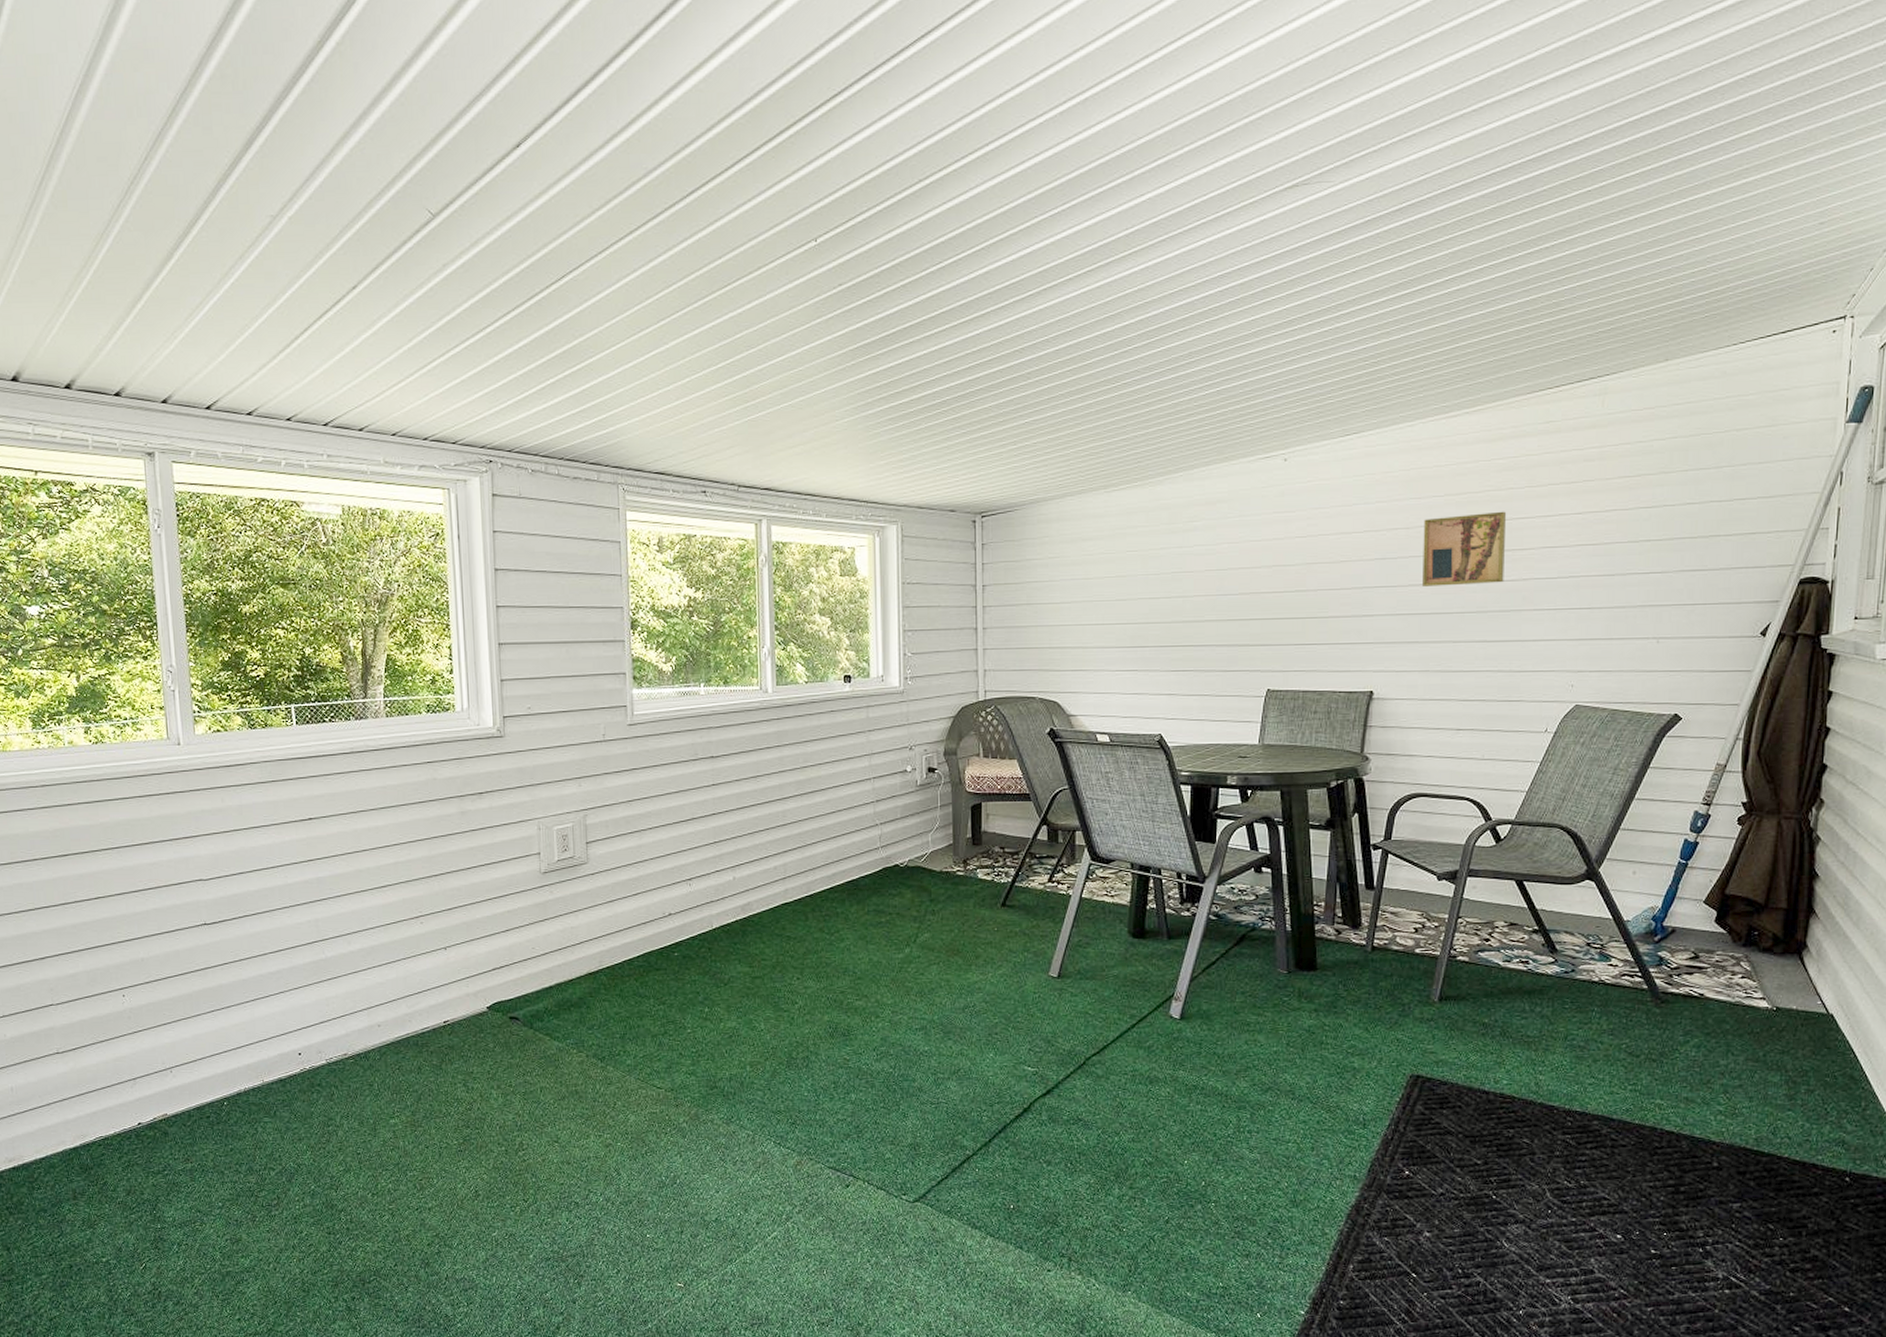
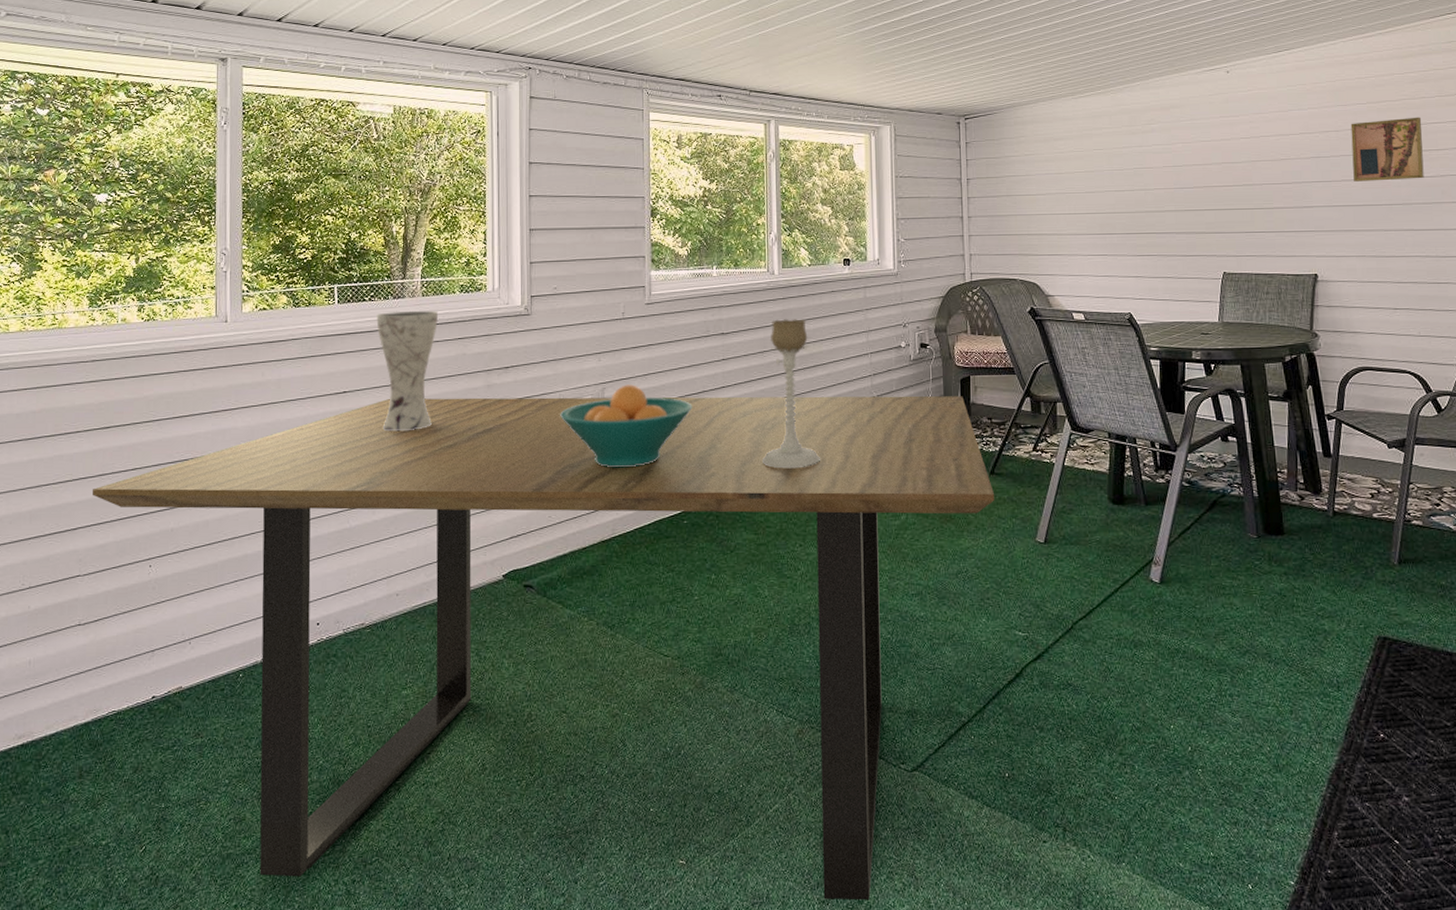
dining table: none [56,823,1006,1323] -> present [92,396,995,901]
vase: none [338,732,404,860] -> present [376,310,438,432]
fruit bowl: none [540,811,681,899] -> present [560,384,692,468]
candle holder: none [756,741,819,900] -> present [762,319,820,469]

